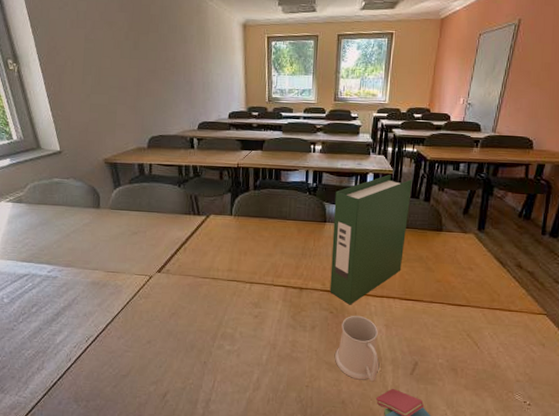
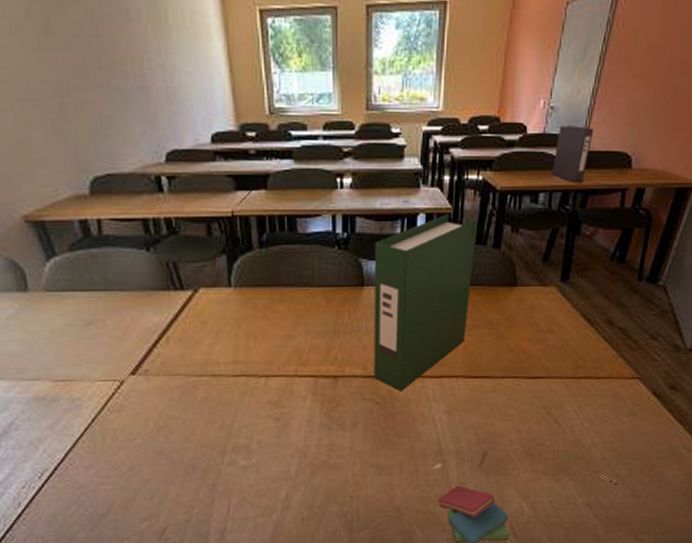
mug: present [334,315,380,383] -> none [383,403,441,483]
binder: none [470,116,502,157] -> present [552,125,594,182]

